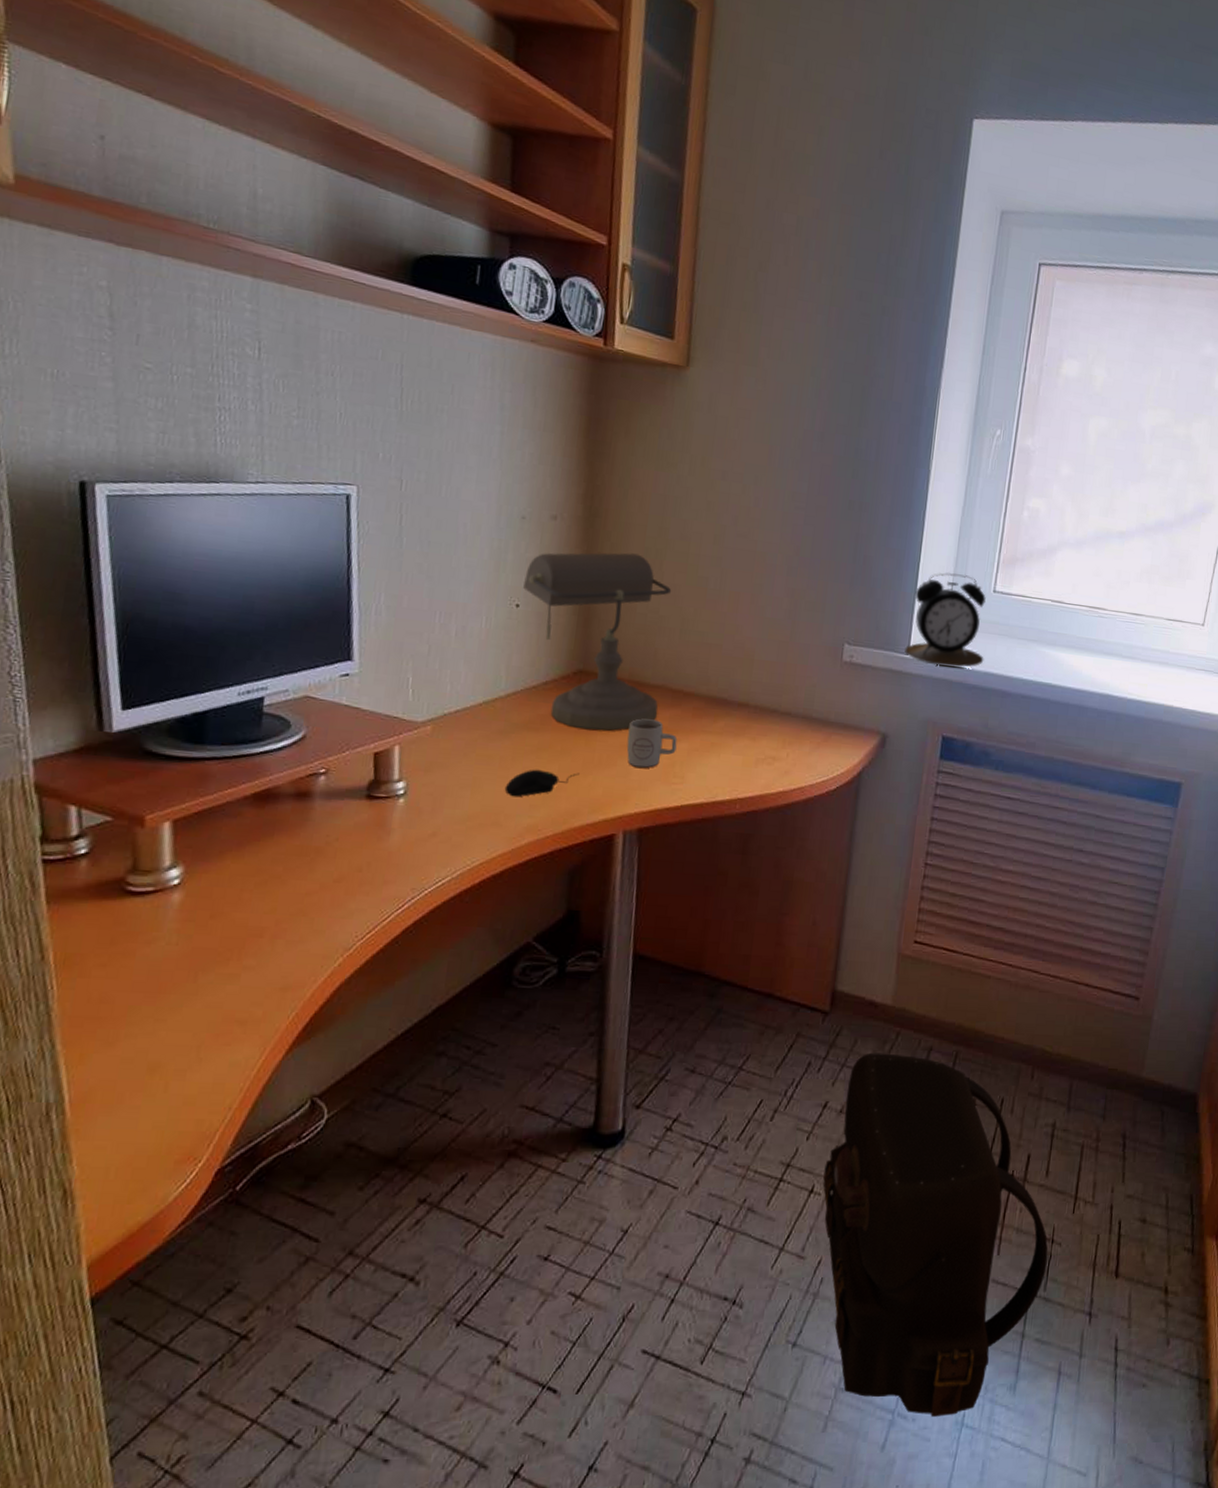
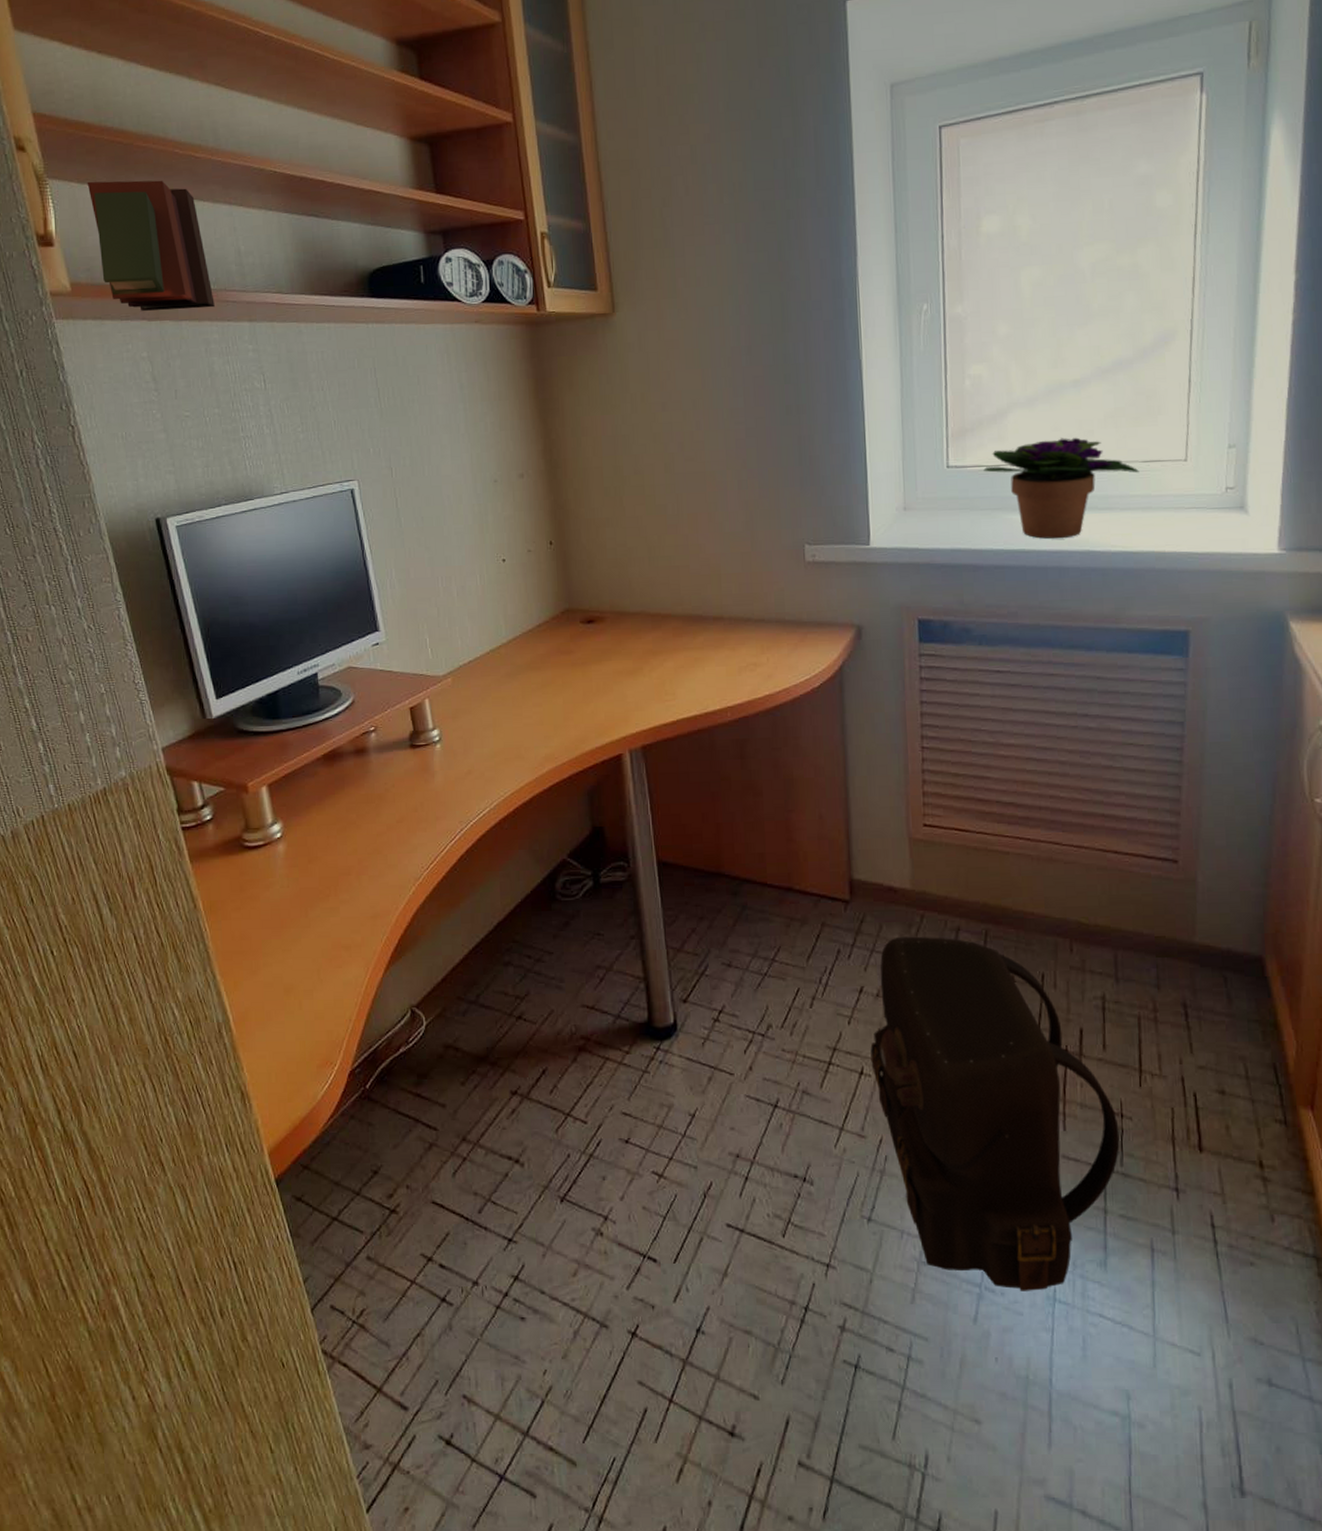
books: none [62,60,212,250] -> present [87,180,215,311]
computer mouse: present [504,769,579,797] -> none [520,702,582,730]
desk lamp: present [523,552,672,731] -> none [505,495,641,662]
mug: present [626,718,678,769] -> none [618,644,664,691]
alarm clock: present [905,572,986,668] -> none [865,456,949,551]
potted flower: none [1026,582,1163,679] -> present [983,437,1139,539]

